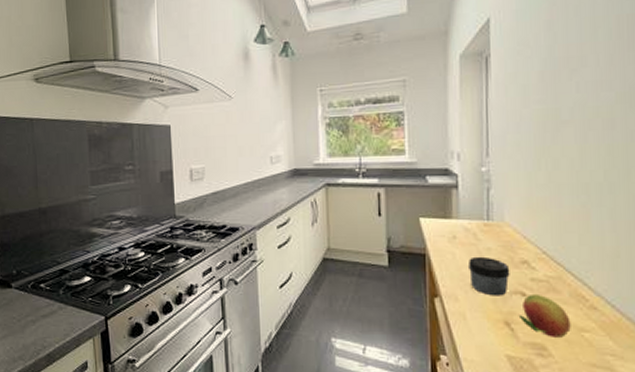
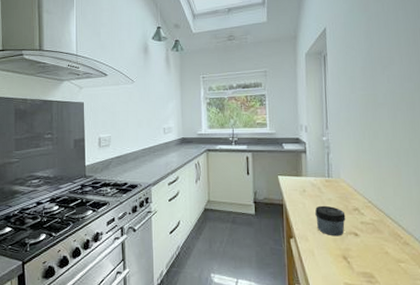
fruit: present [520,293,571,338] -> none [354,233,391,268]

